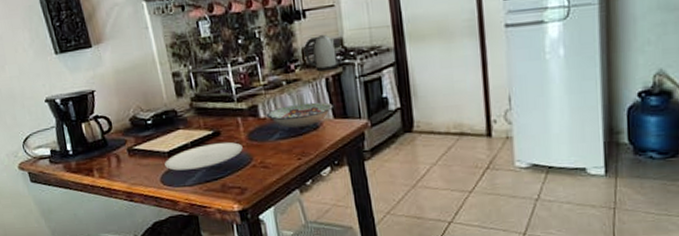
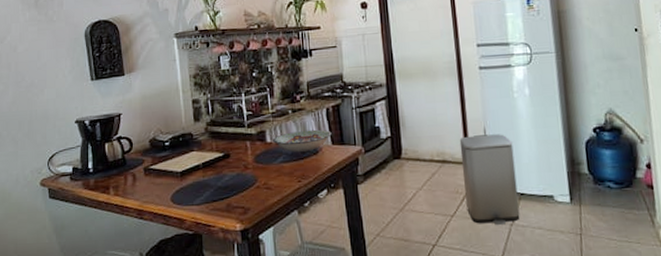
plate: present [165,142,243,171] -> none [177,164,249,190]
kettle: present [304,35,338,72] -> none [309,71,337,103]
pedal bin: none [480,101,547,201] -> present [459,134,520,226]

